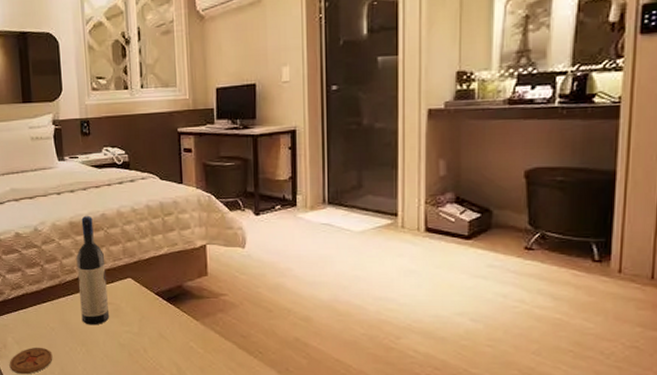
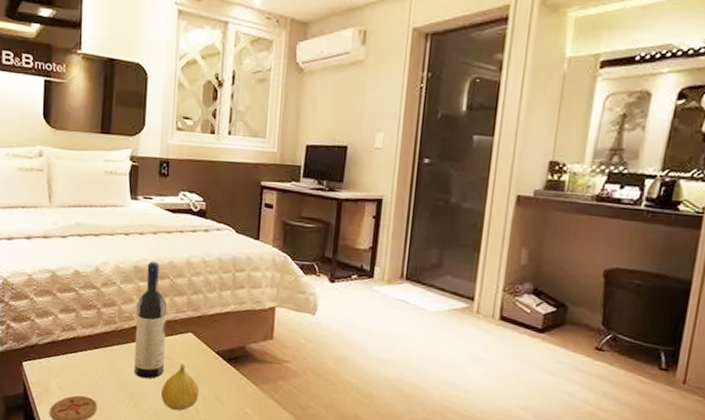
fruit: none [109,307,145,352] -> present [161,363,200,411]

